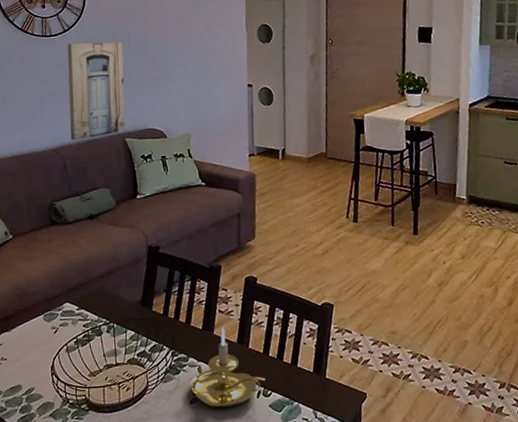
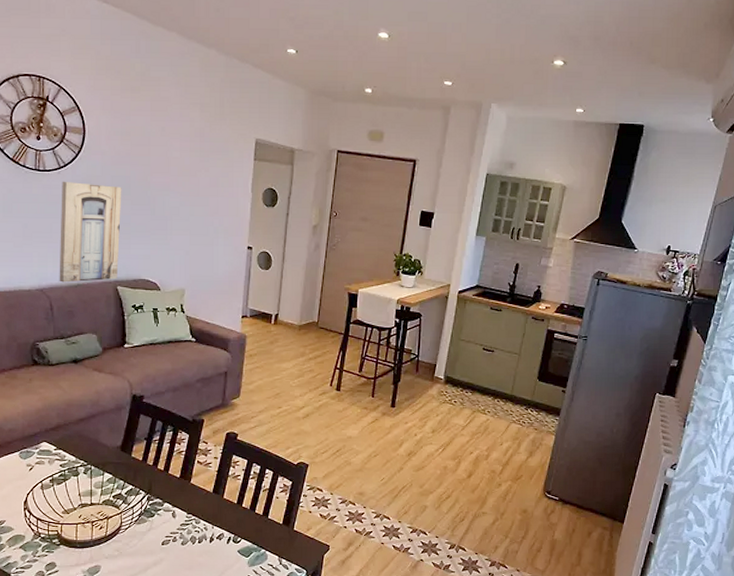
candle holder: present [190,327,266,408] -> none [164,477,237,550]

